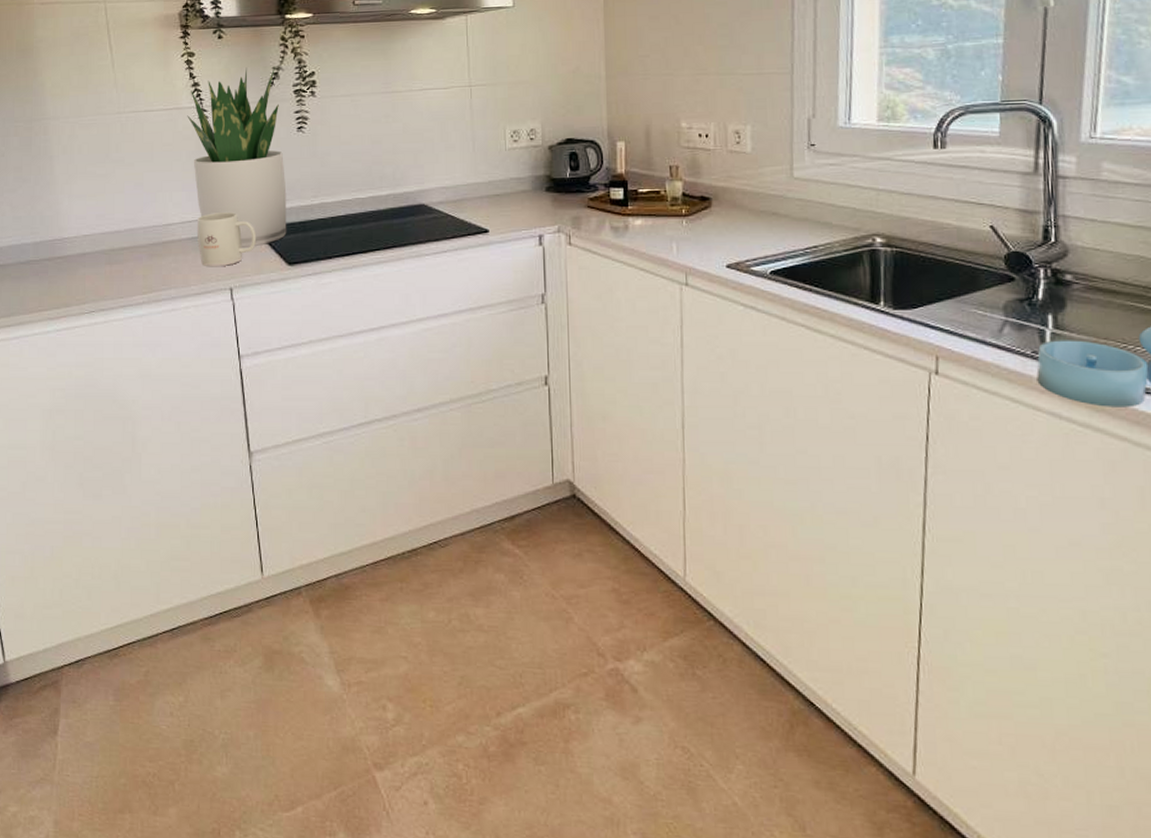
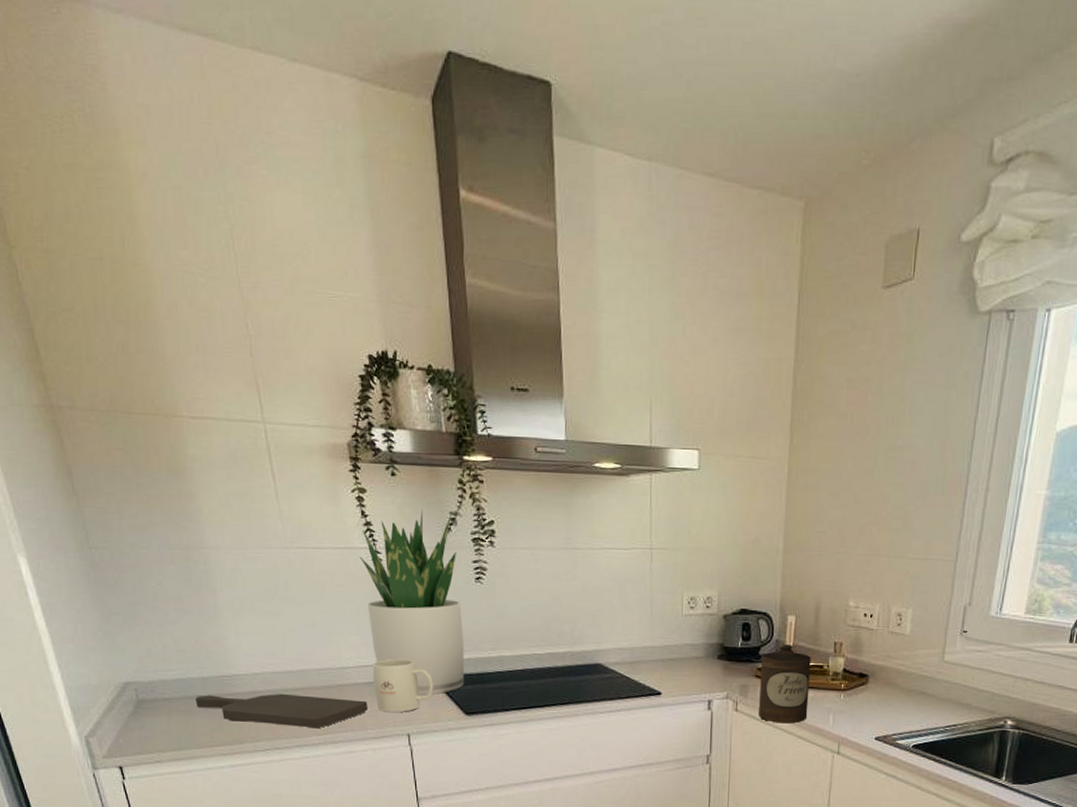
cutting board: none [27,253,191,288] -> present [195,693,368,729]
canister: none [592,171,648,255] -> present [759,644,811,724]

